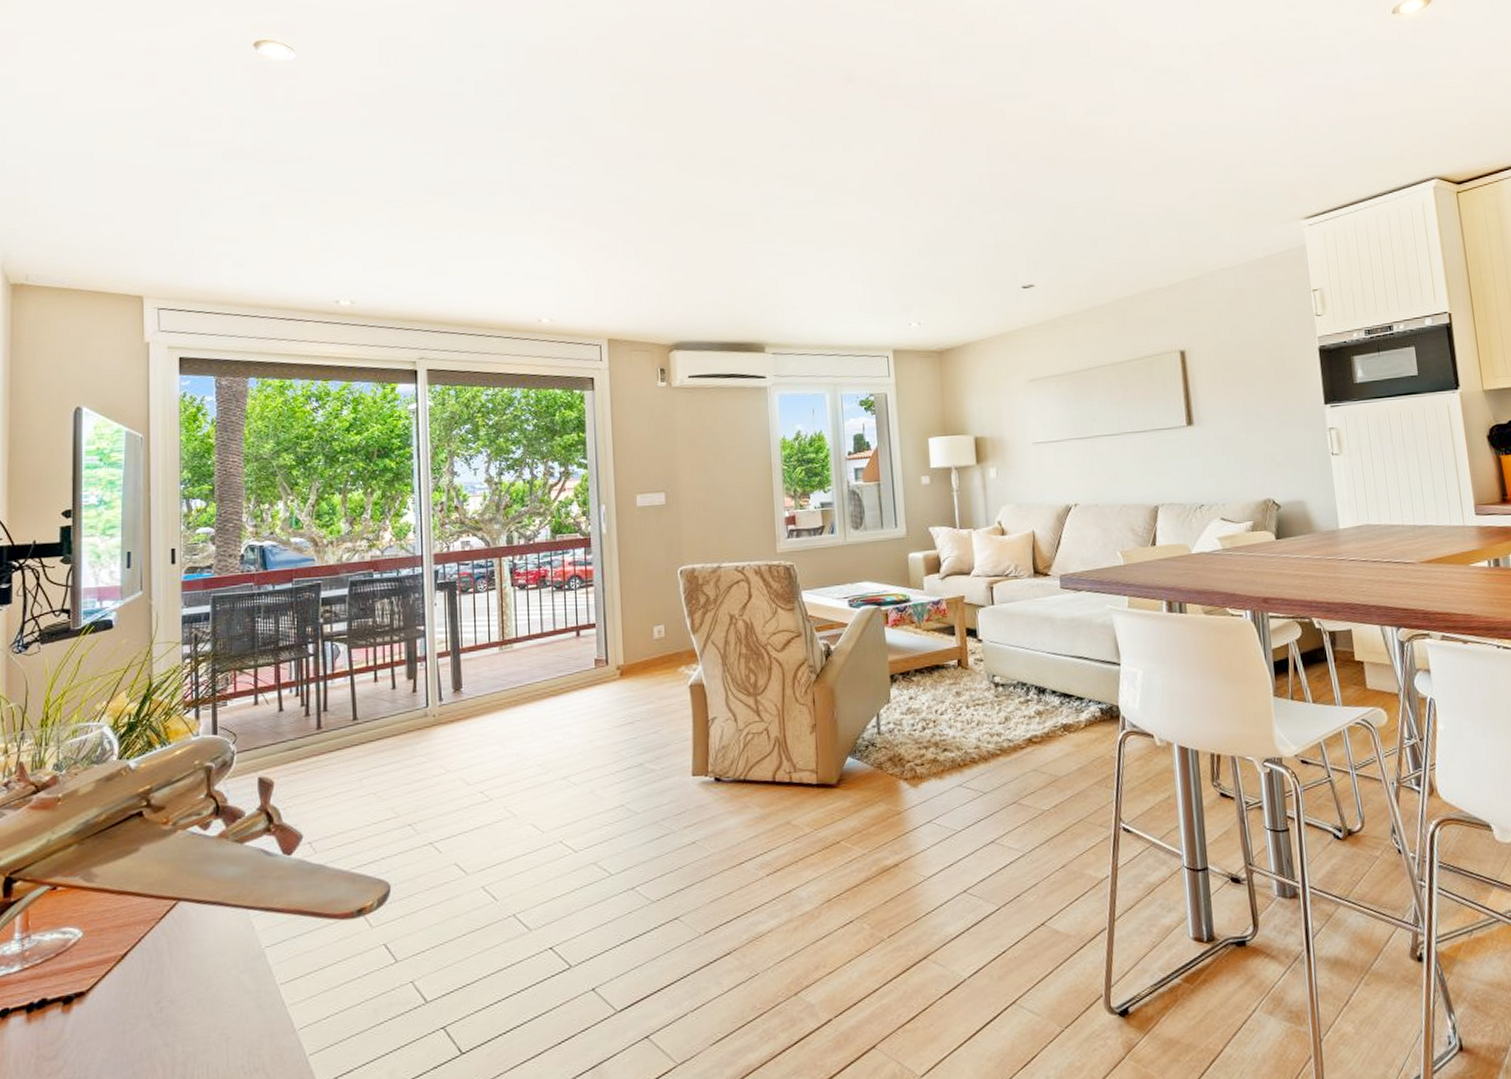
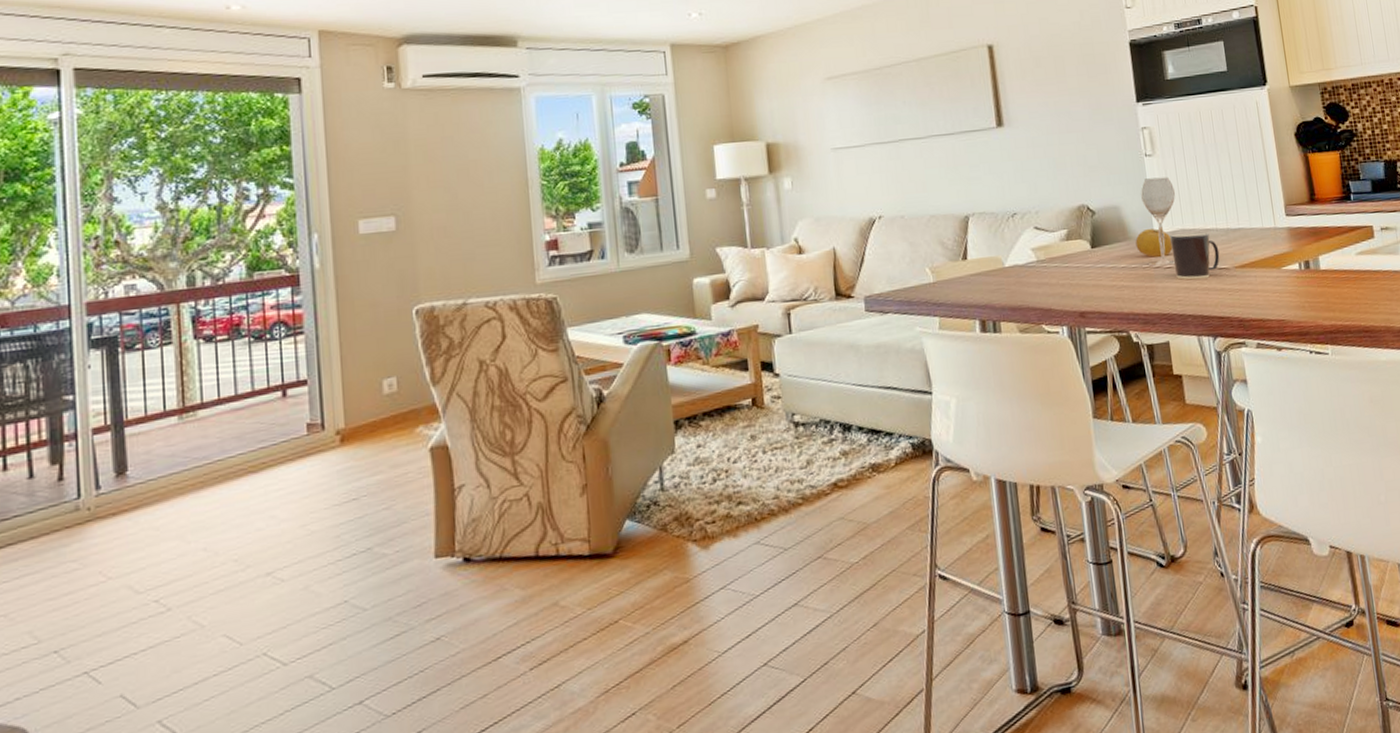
fruit: none [1320,523,1358,551] -> present [1135,228,1173,258]
wineglass: none [1326,474,1361,560] -> present [1140,177,1175,267]
mug: none [1355,528,1406,574] -> present [1170,232,1220,281]

